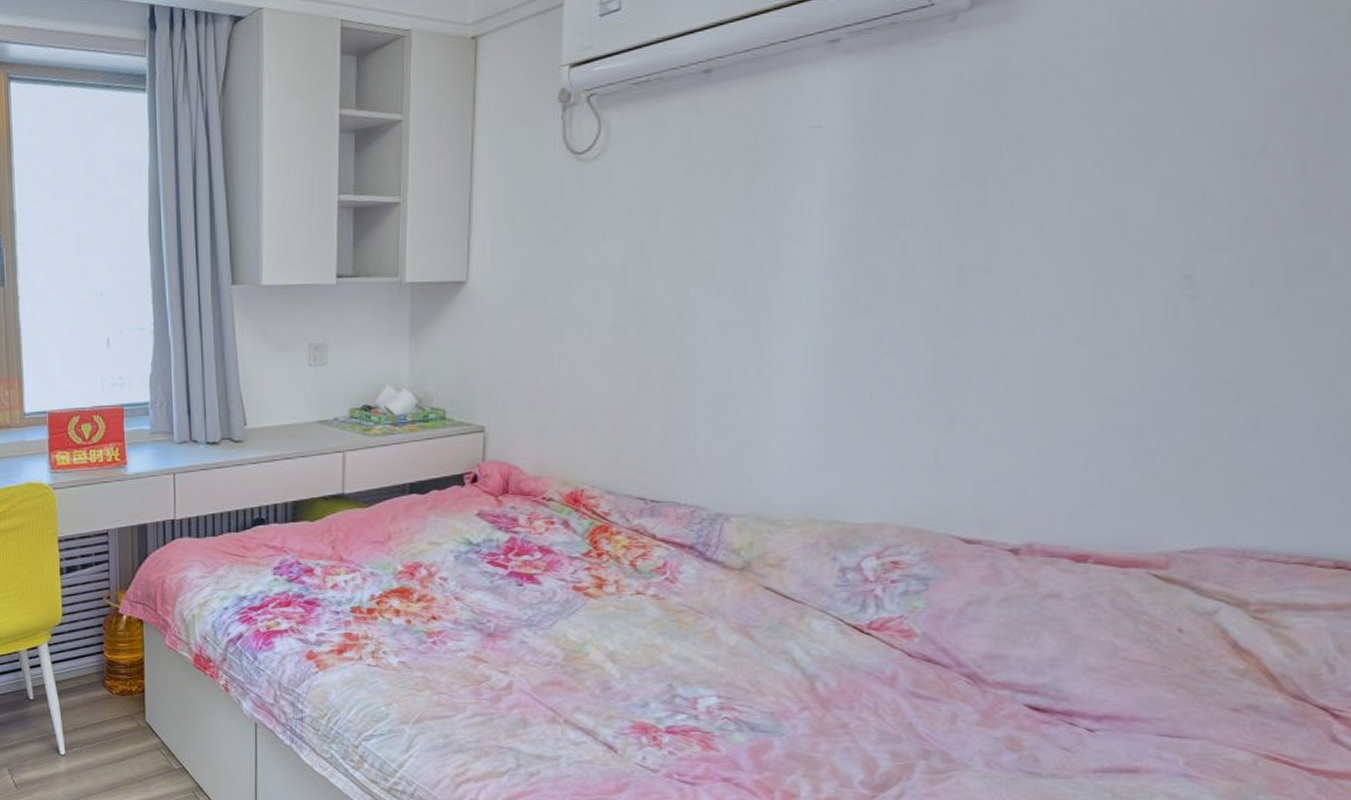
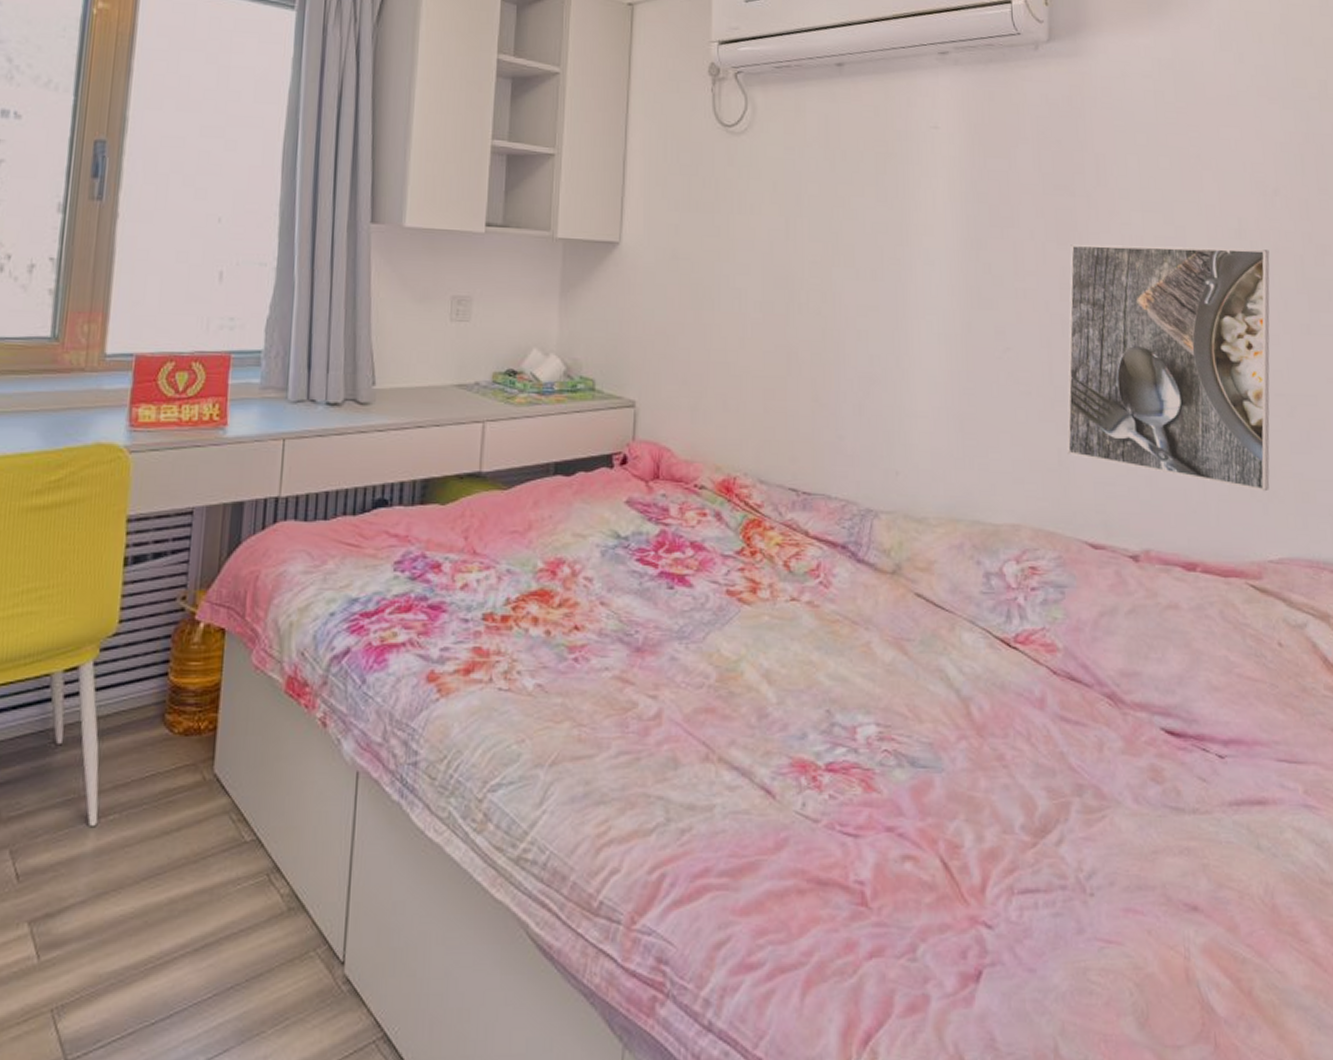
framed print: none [946,222,1240,483] -> present [1067,244,1270,492]

